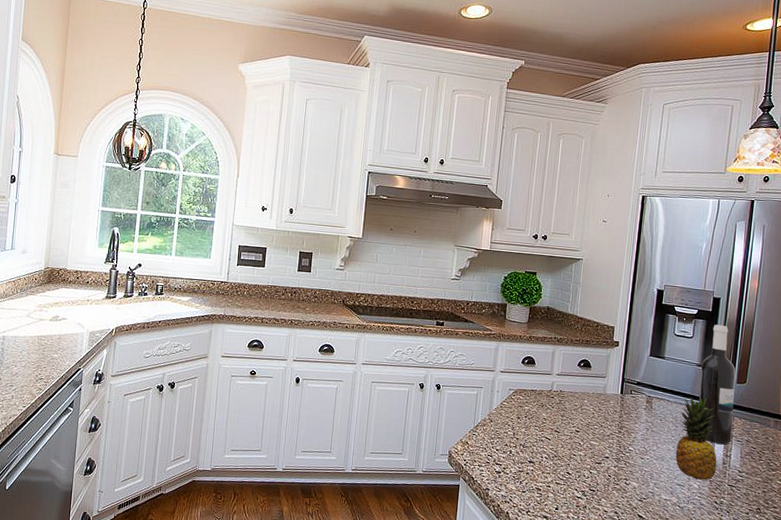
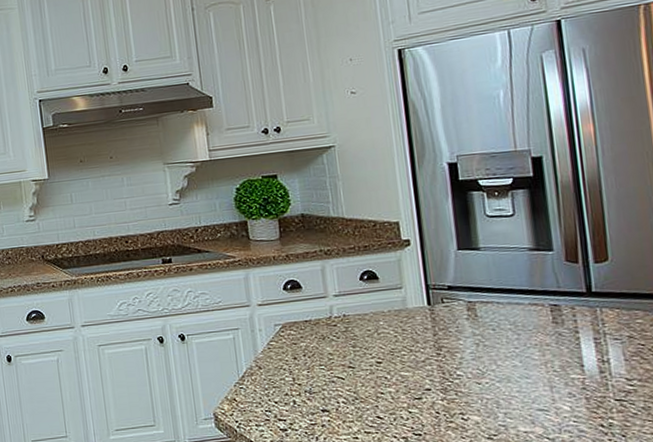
fruit: present [675,397,717,480] -> none [521,291,593,399]
wine bottle: present [698,324,736,445] -> none [534,190,605,348]

